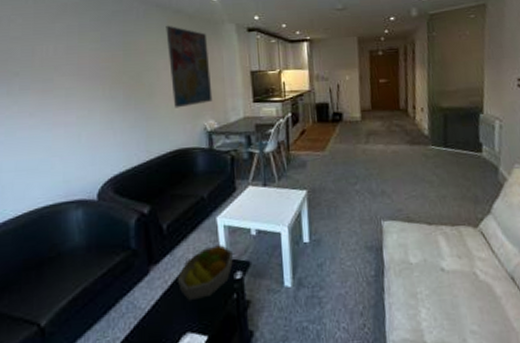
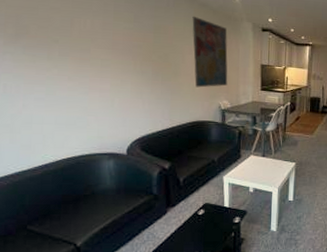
fruit bowl: present [177,245,233,301] -> none [189,197,234,236]

